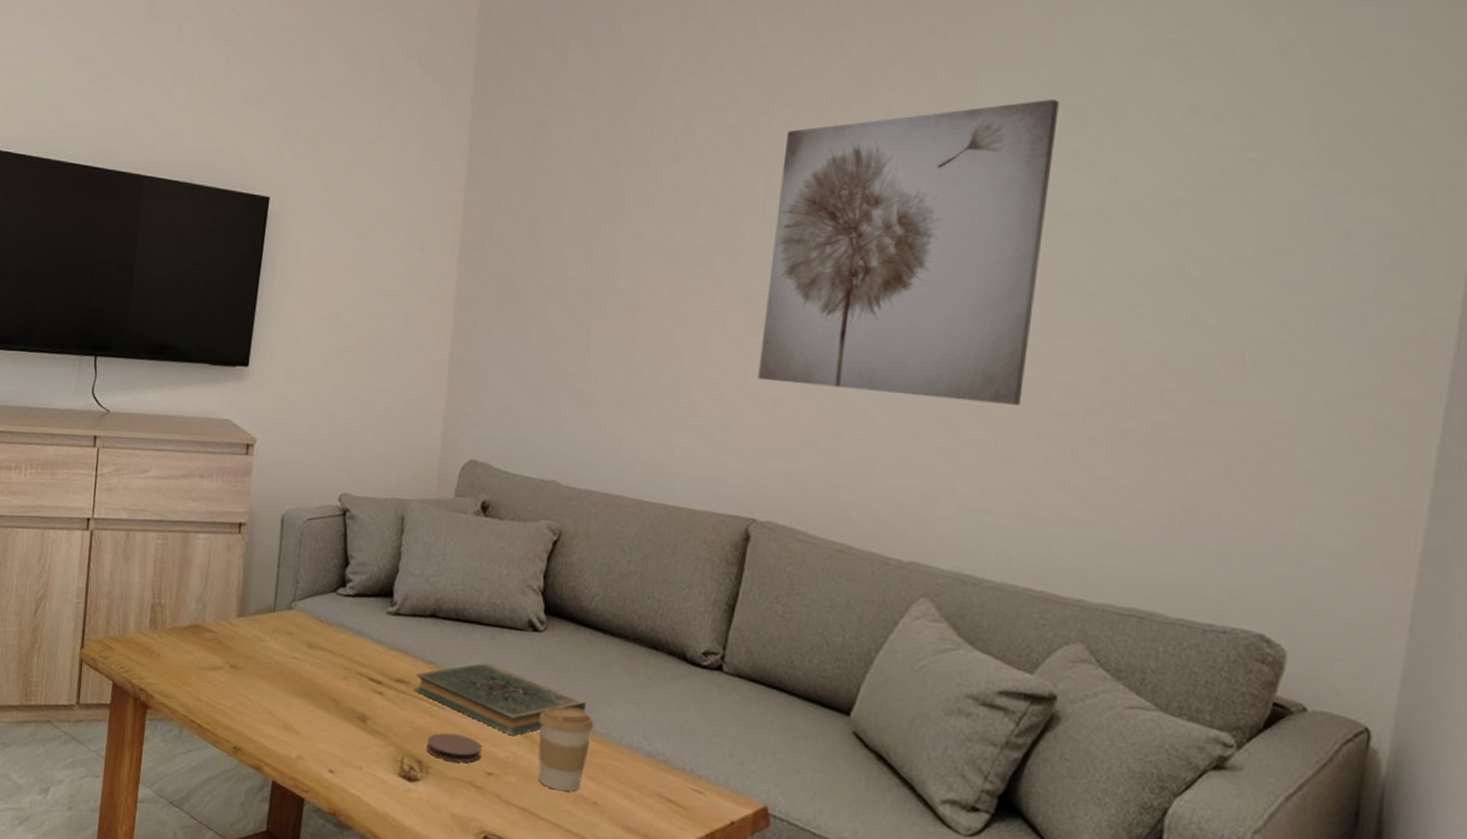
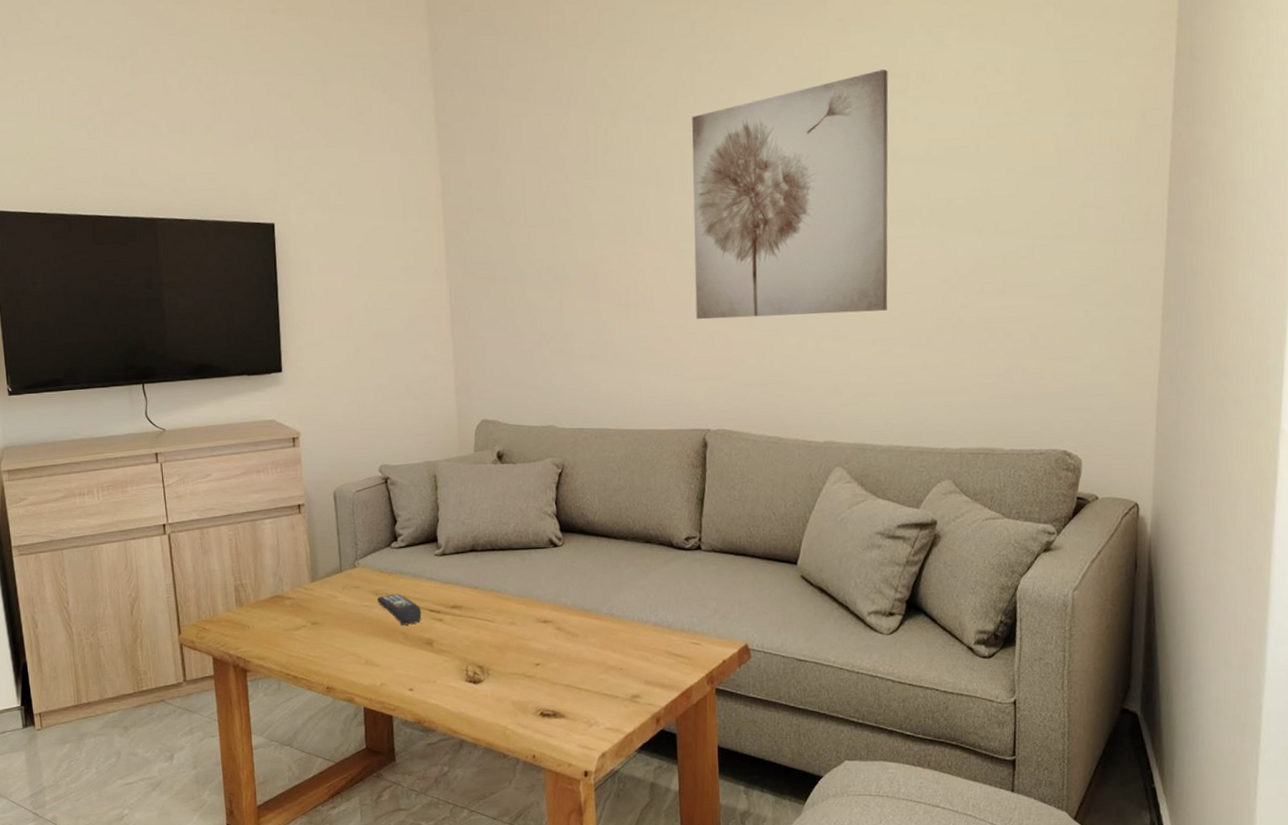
remote control: none [309,649,360,692] -> present [377,593,422,625]
book: present [414,662,586,735] -> none [466,578,603,631]
coaster: present [426,732,482,763] -> none [484,639,529,661]
coffee cup: present [538,706,594,792] -> none [568,600,612,666]

